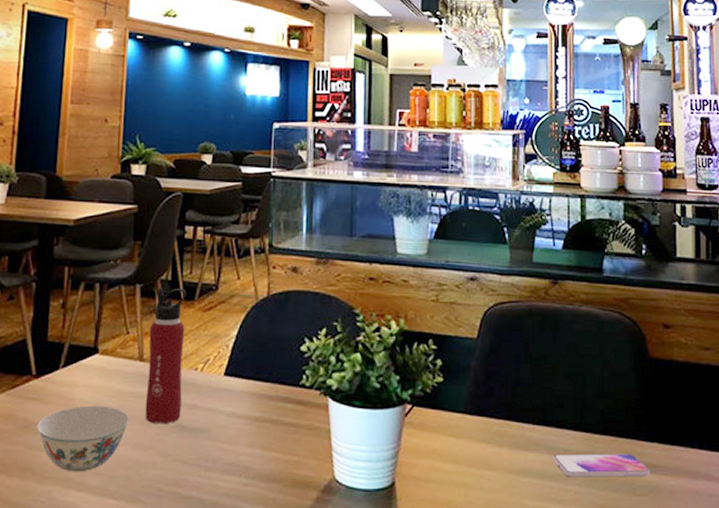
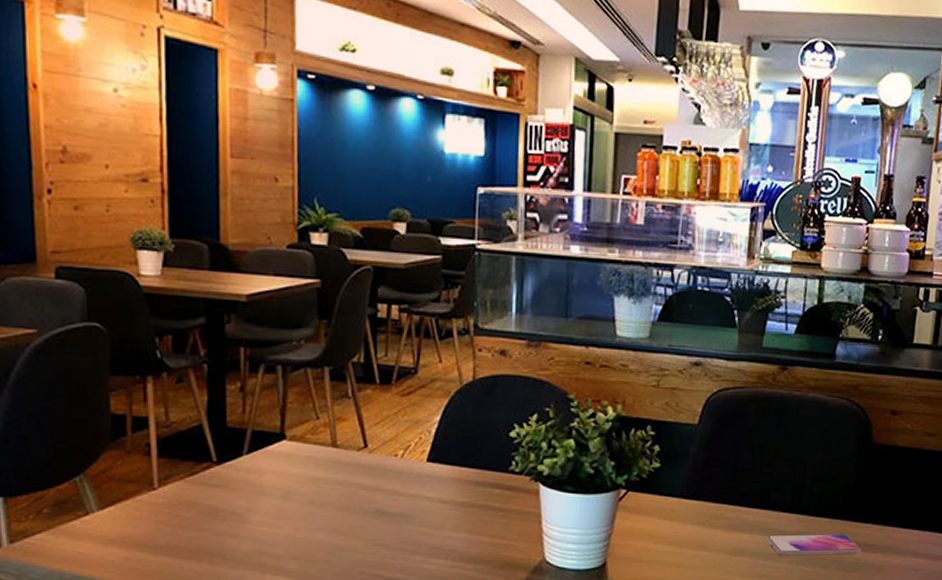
bowl: present [37,405,129,472] -> none [223,492,325,557]
water bottle: present [145,287,187,425] -> none [341,370,382,510]

